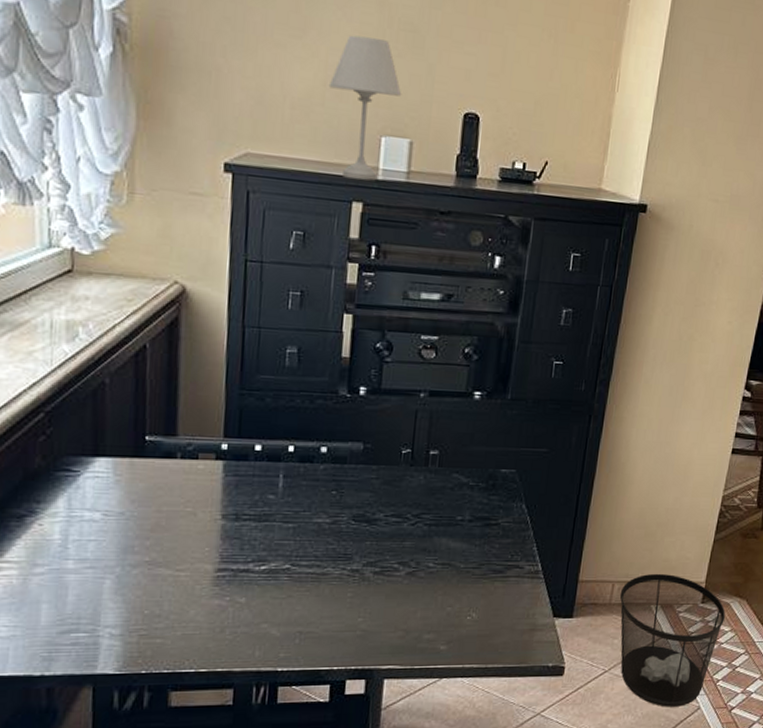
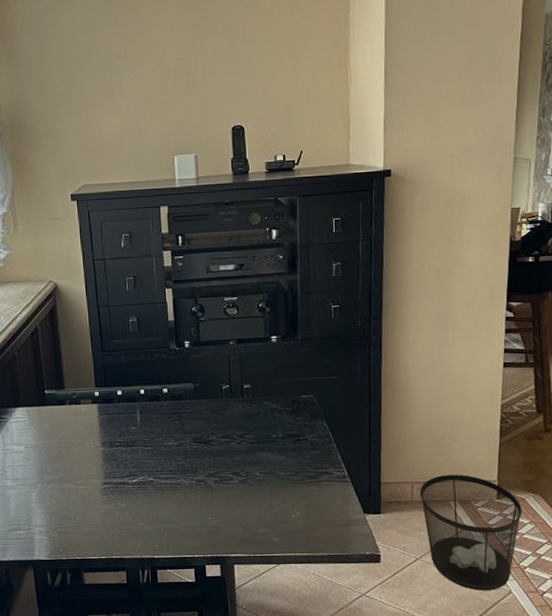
table lamp: present [328,35,402,181] -> none [132,86,185,190]

